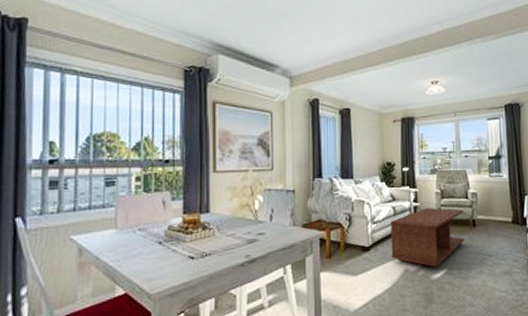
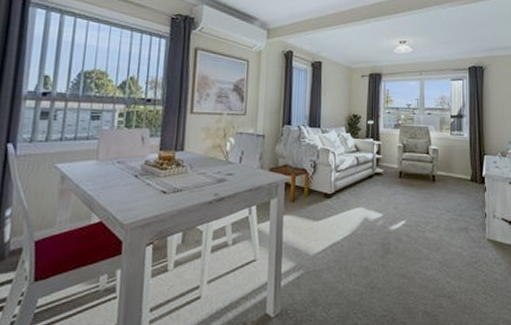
coffee table: present [391,208,465,268] -> none [352,161,424,219]

